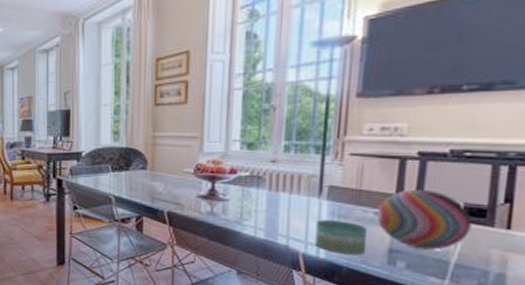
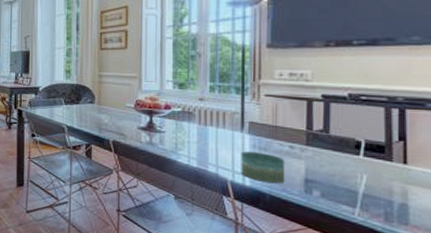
decorative ball: present [376,189,472,250] -> none [292,126,373,181]

